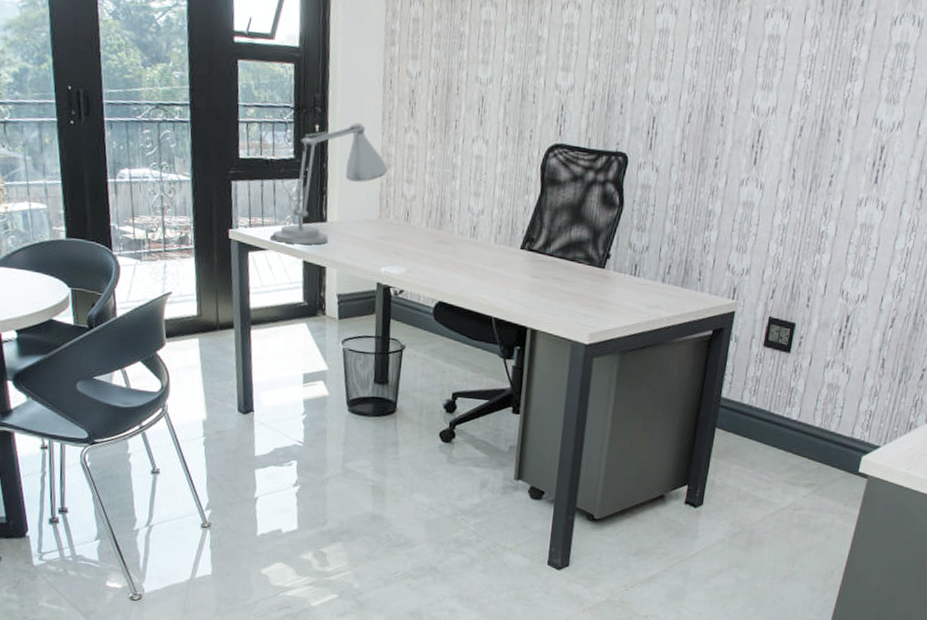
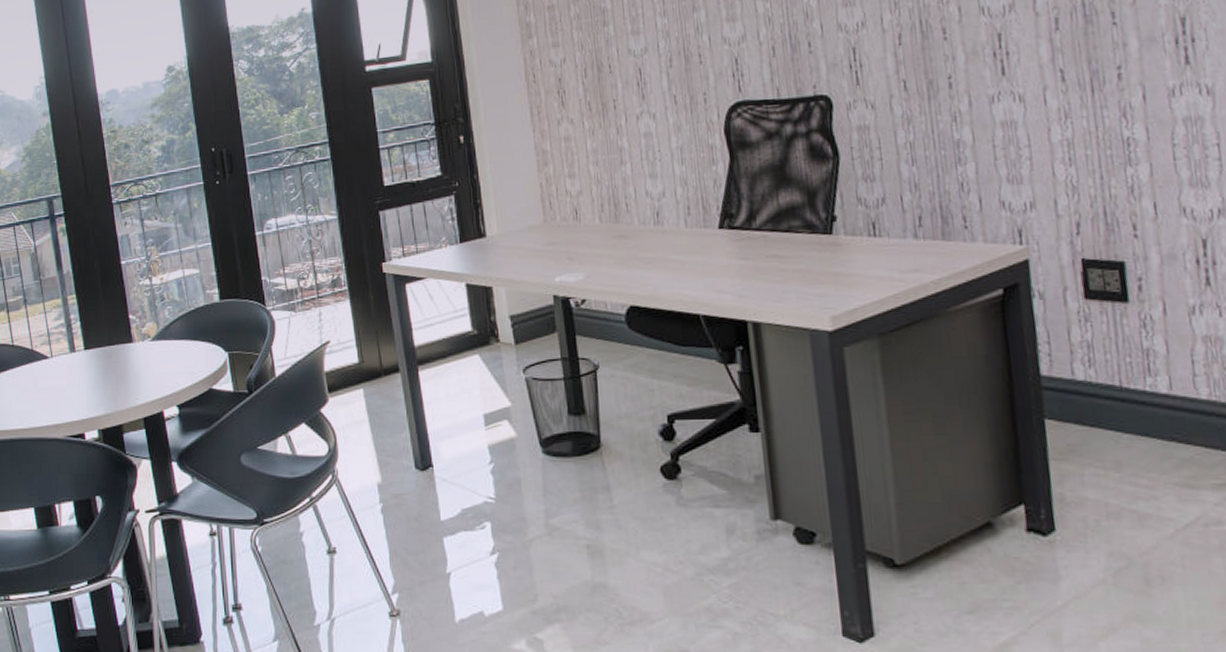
desk lamp: present [270,122,388,245] -> none [427,124,546,268]

